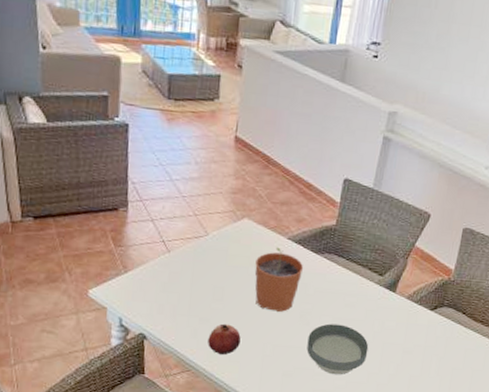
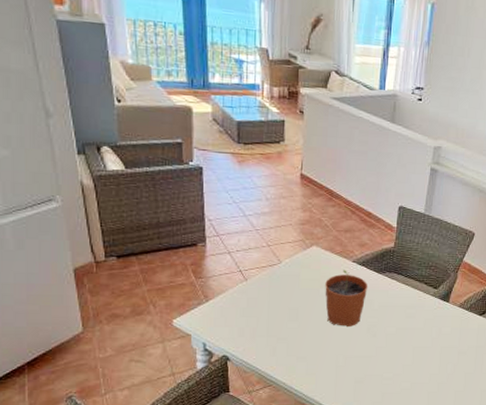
fruit: present [208,323,241,355] -> none [286,341,316,370]
bowl: present [306,323,369,375] -> none [375,334,429,378]

